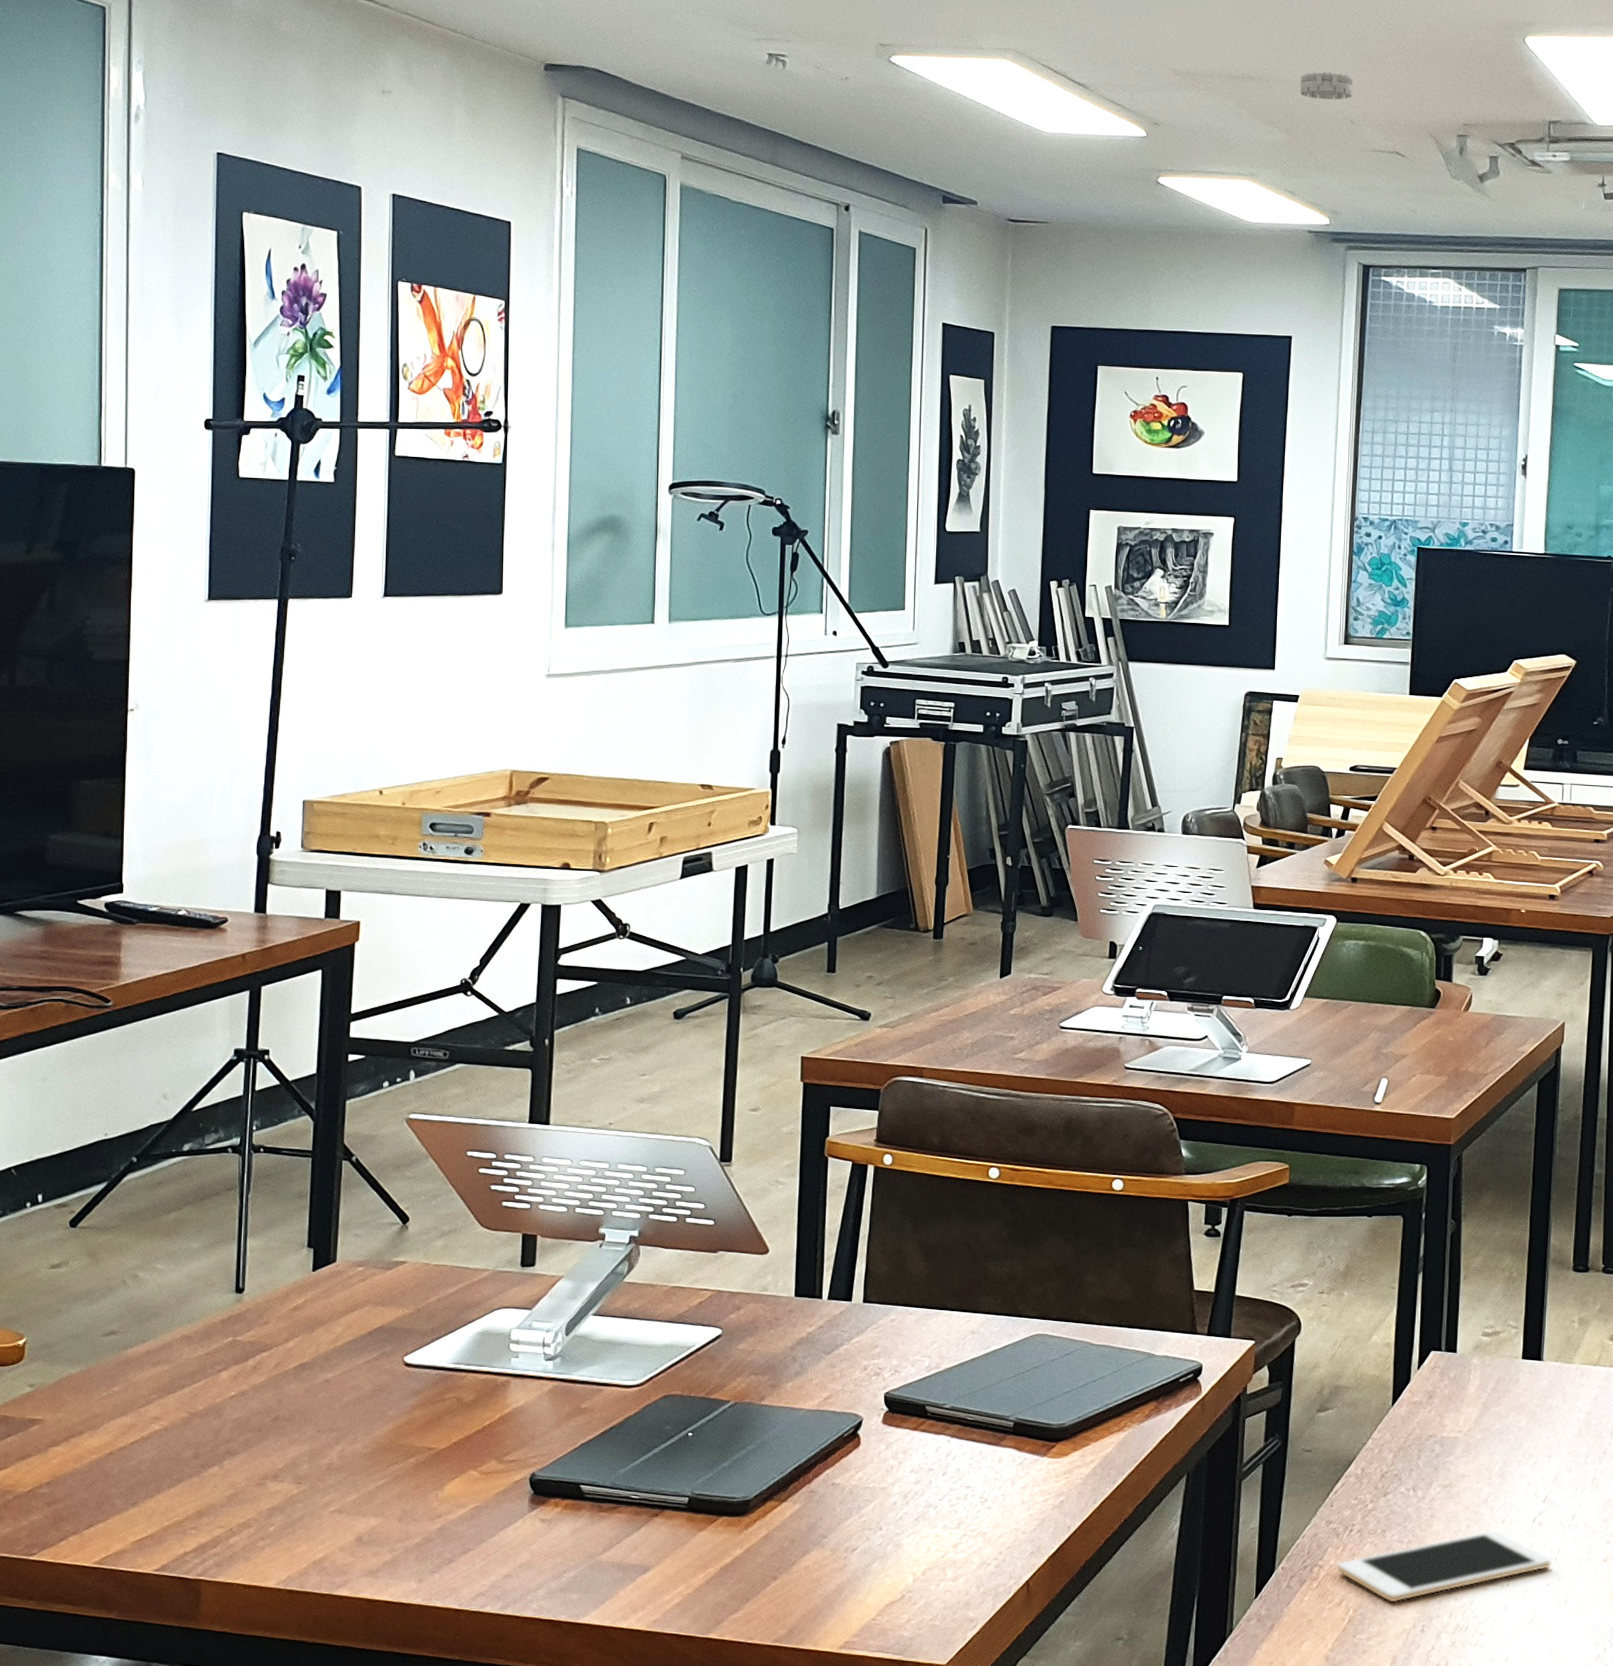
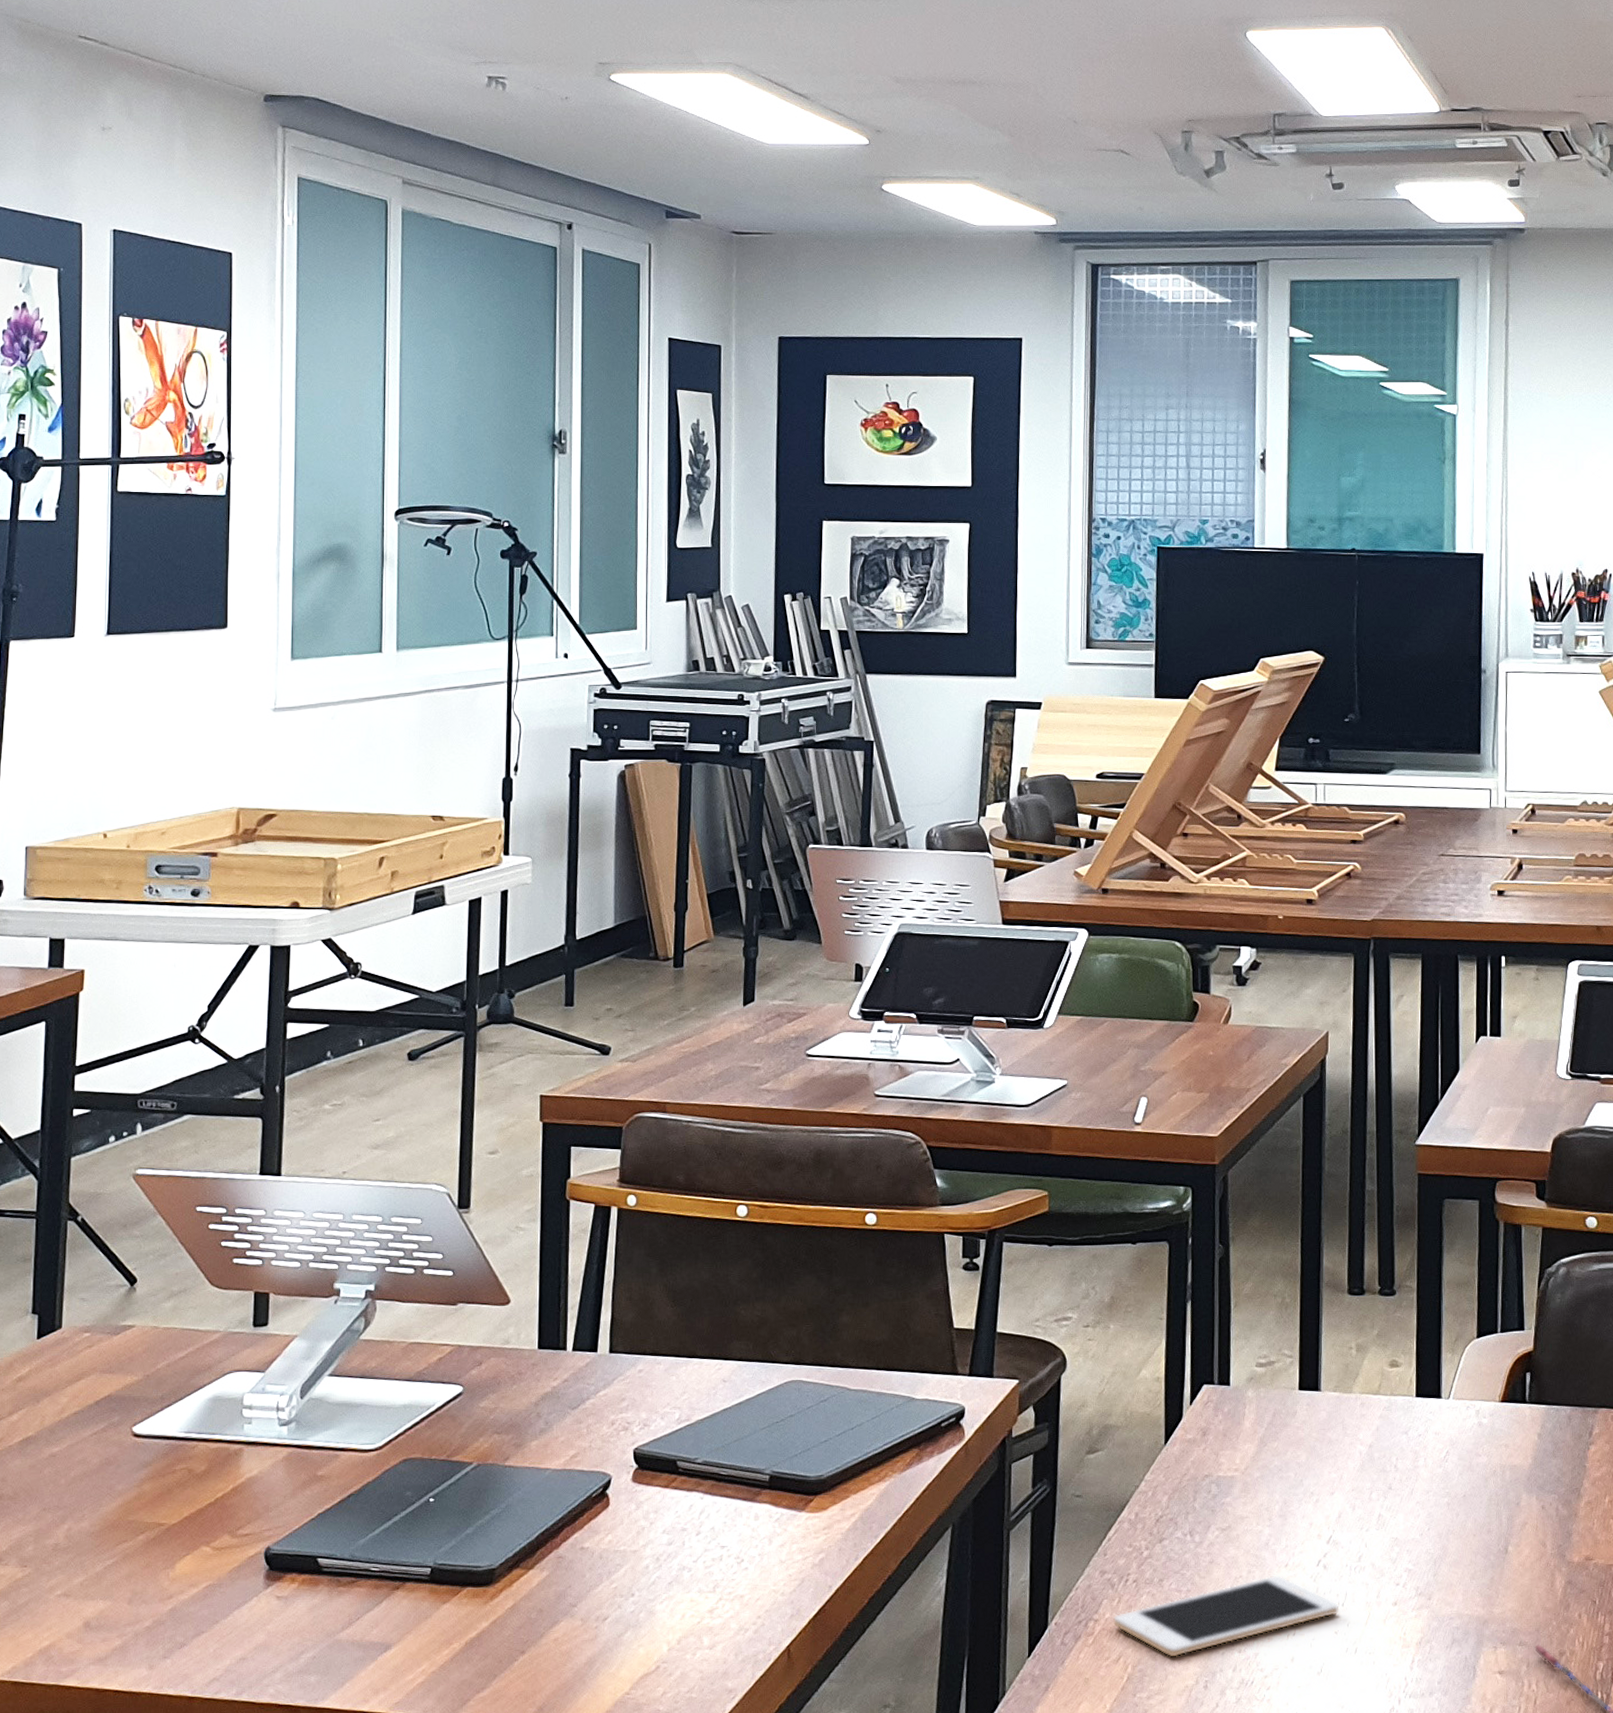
smoke detector: present [1300,72,1354,100] -> none [1021,73,1076,101]

